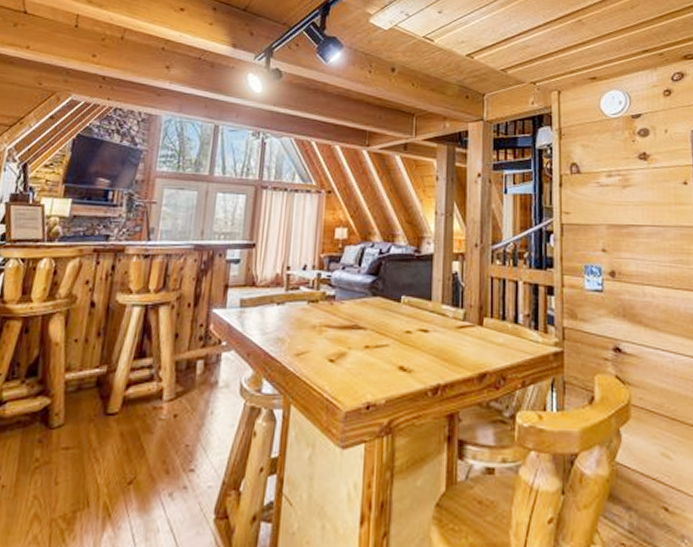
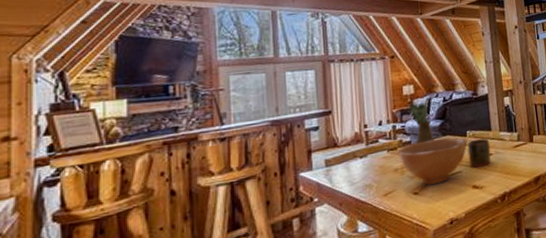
bowl: none [318,298,401,355] -> present [397,137,468,185]
vase: none [338,247,363,301] -> present [408,101,435,144]
mug: none [399,308,428,344] -> present [467,138,491,168]

